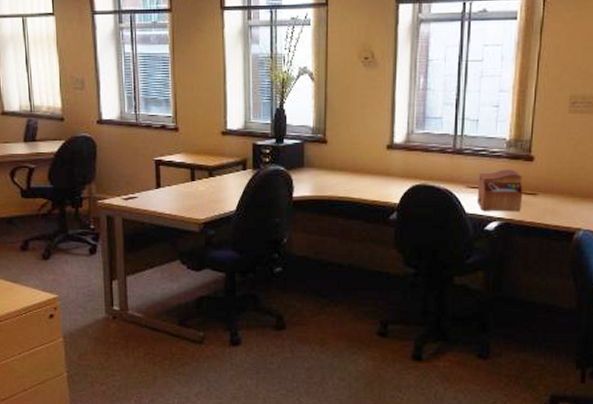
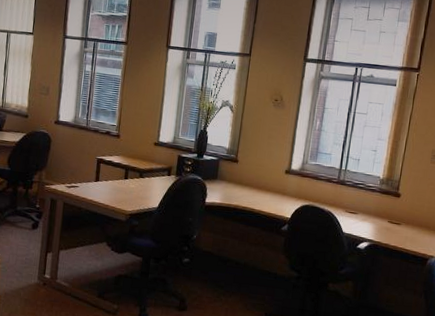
sewing box: present [477,169,523,212] -> none [352,201,390,237]

